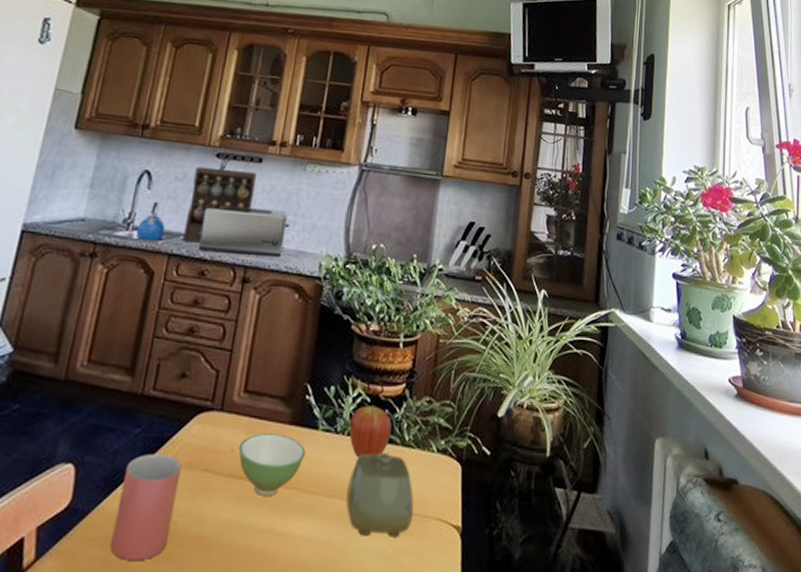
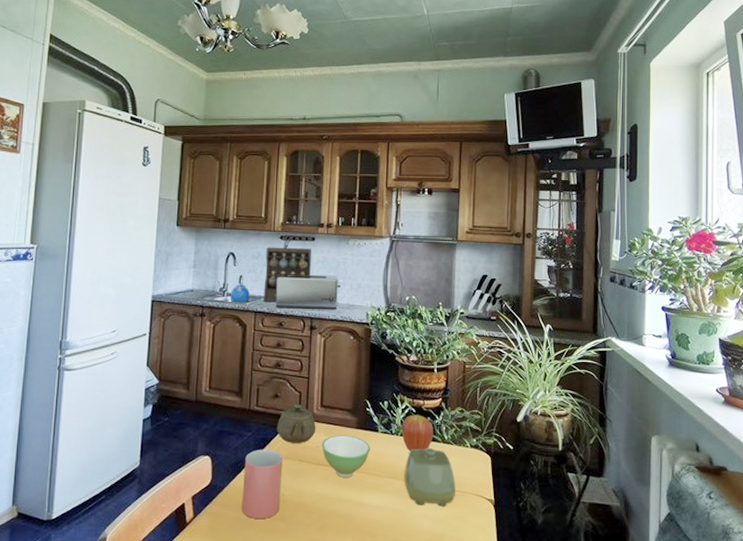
teapot: none [177,388,234,445] -> present [276,404,316,443]

